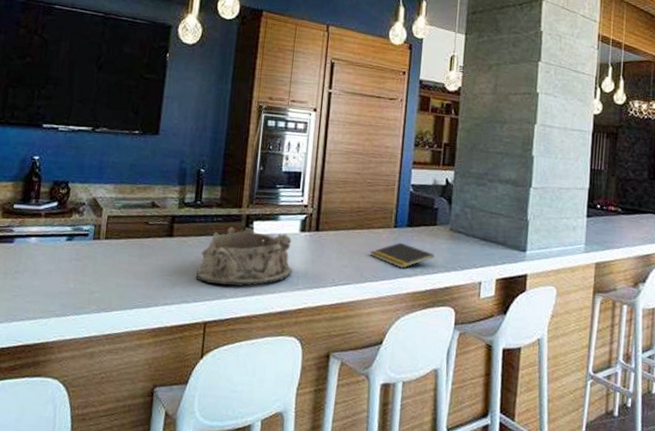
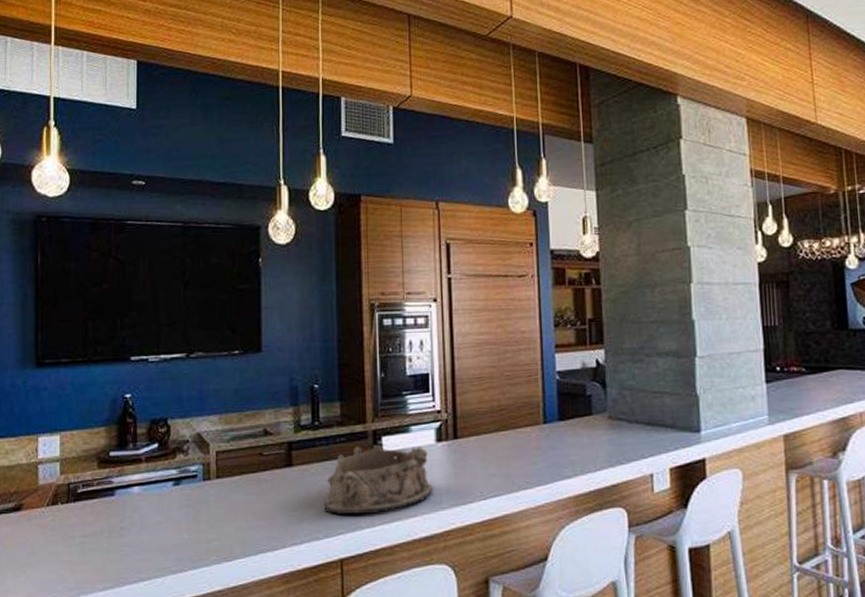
notepad: present [370,242,434,268] -> none [519,439,594,469]

